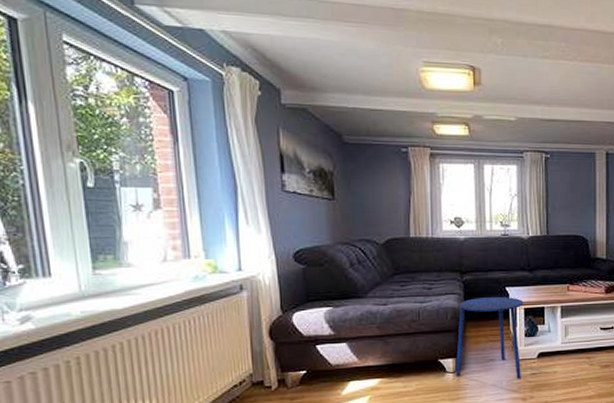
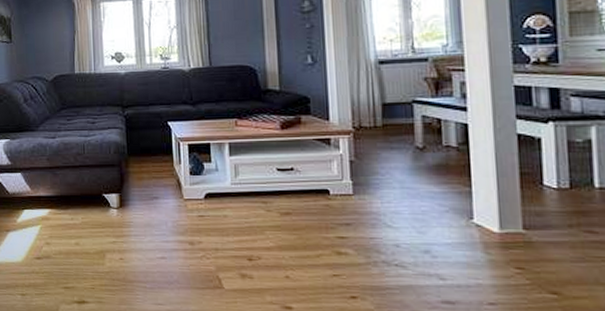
side table: present [455,297,524,379] -> none [119,132,188,220]

